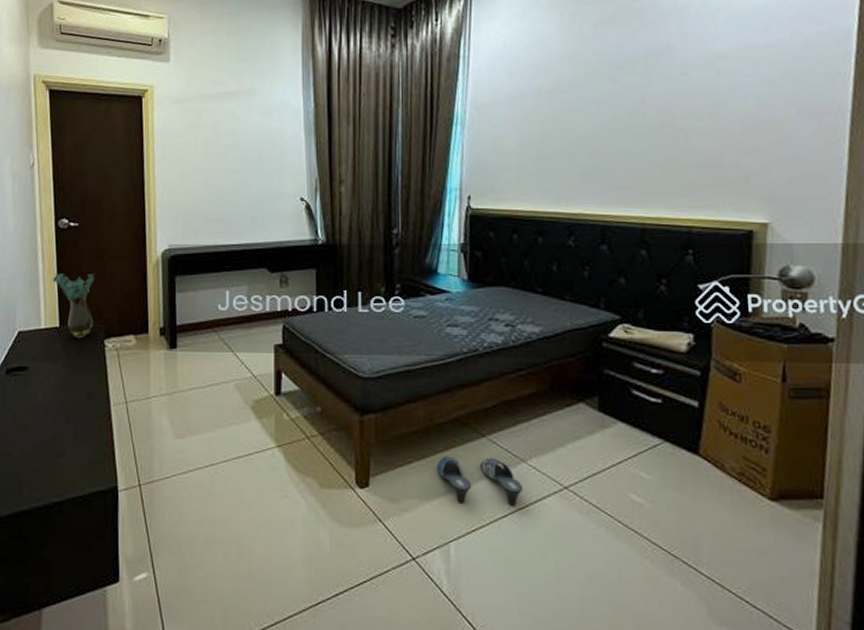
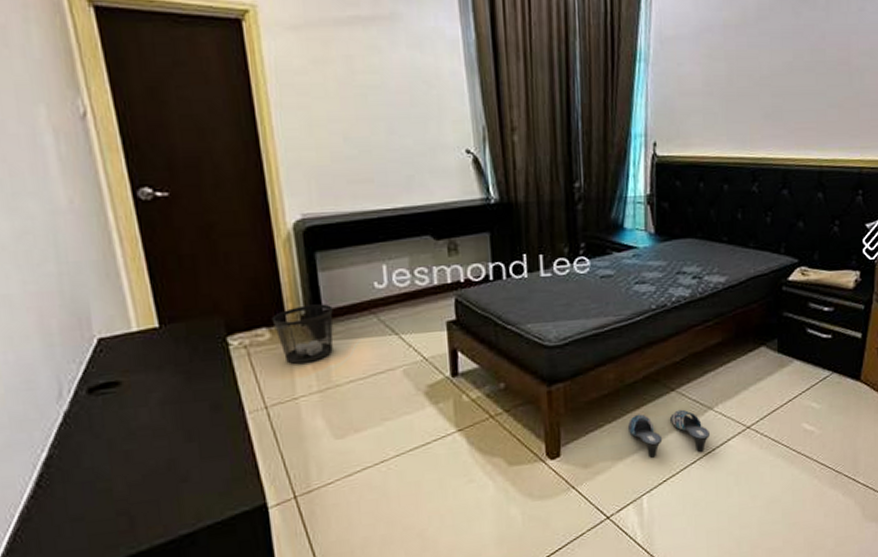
vase: present [53,272,95,339] -> none [140,255,209,340]
waste bin: none [138,319,184,368] -> present [271,304,334,364]

